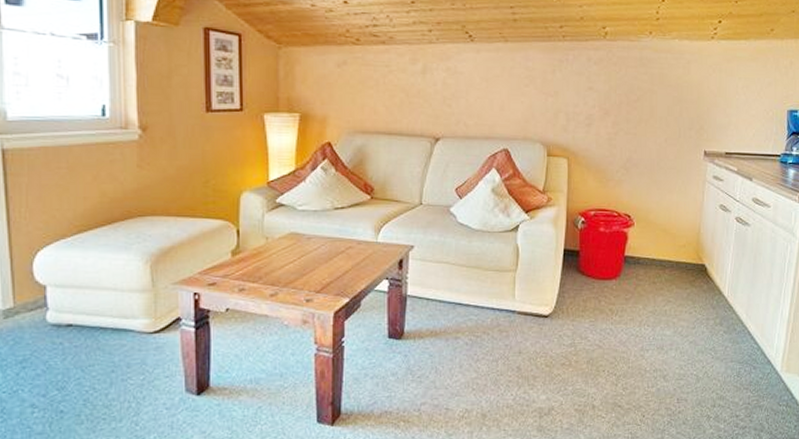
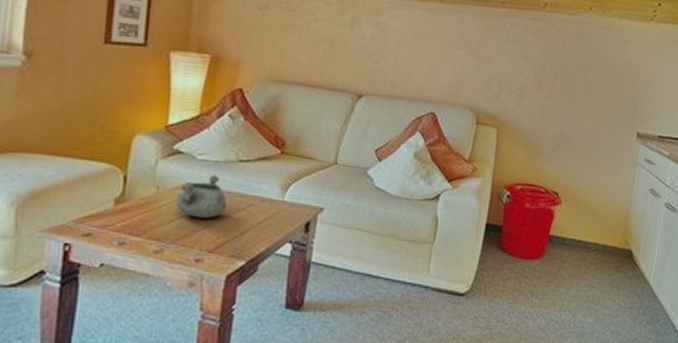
decorative bowl: none [283,223,327,262] -> present [175,175,227,218]

